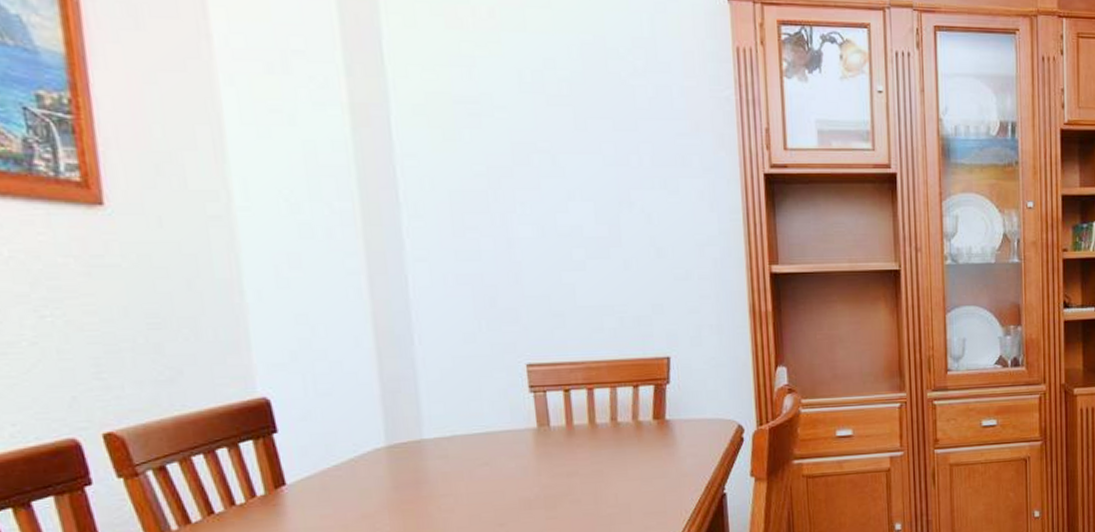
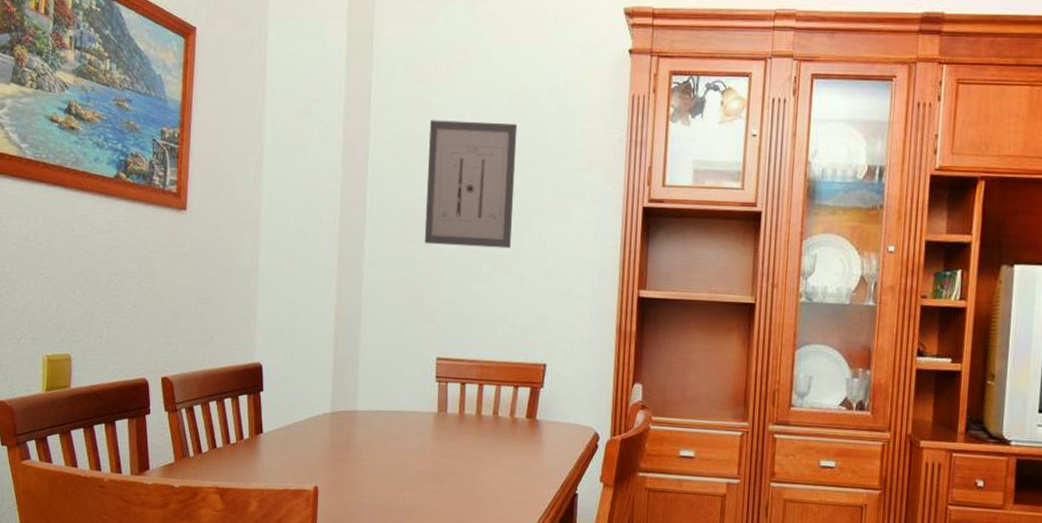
wall art: none [476,77,607,230] -> present [424,120,518,249]

